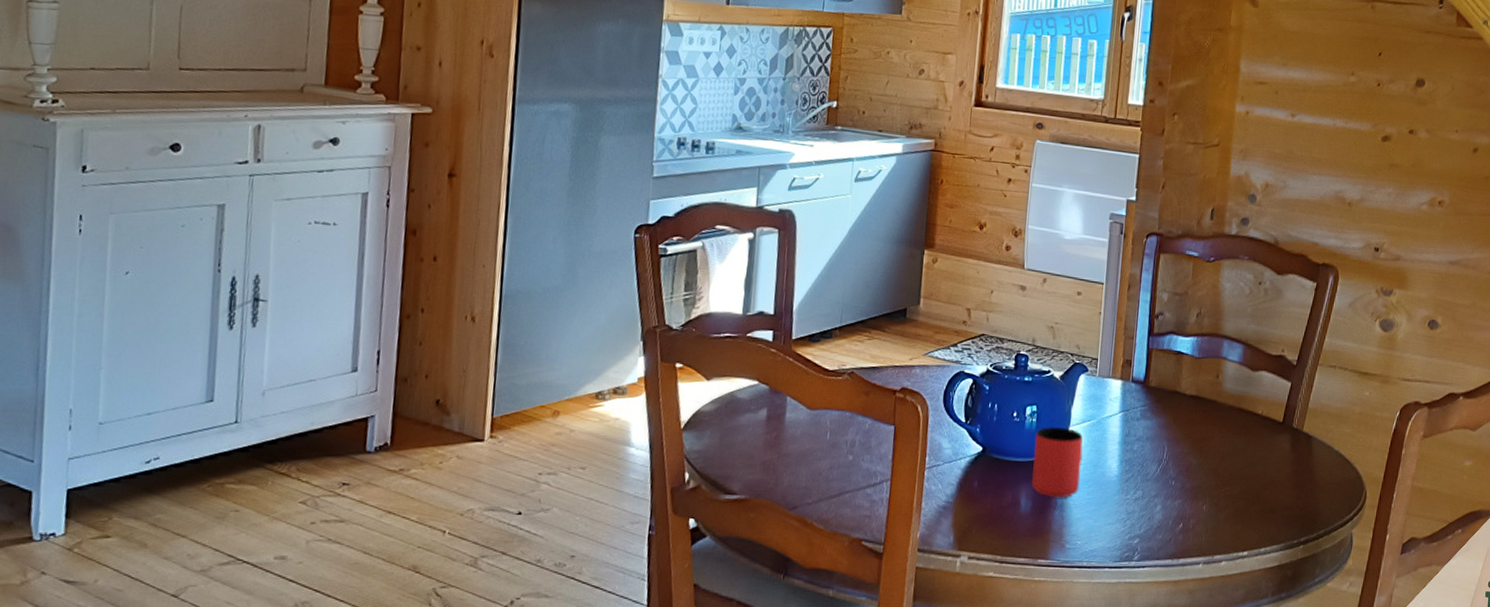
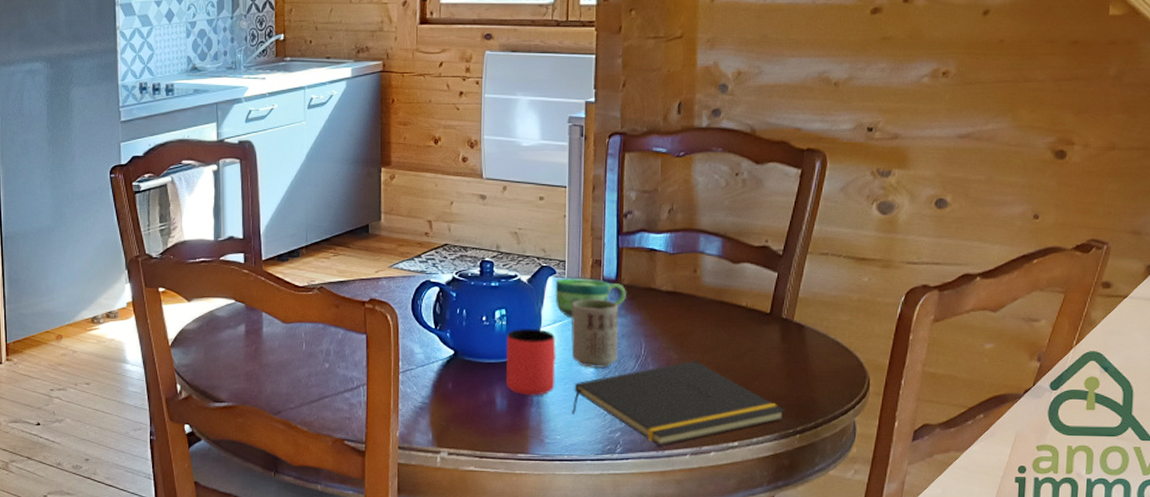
cup: none [1085,376,1153,419] -> present [555,278,626,318]
notepad: none [1093,467,1292,555] -> present [571,360,785,446]
cup: none [1097,399,1145,471] -> present [570,299,619,368]

